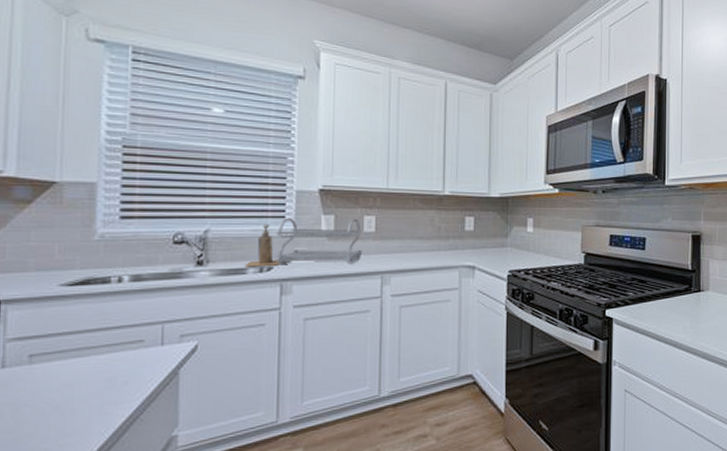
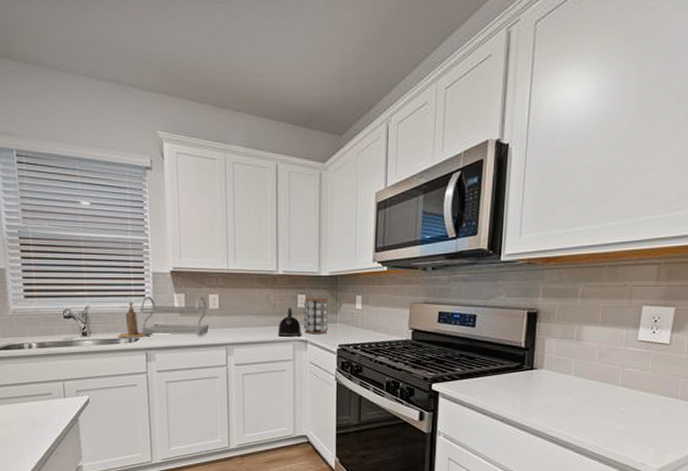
kettle: none [442,230,468,264] -> present [278,307,301,338]
spice rack: none [471,214,499,260] -> present [304,292,329,334]

